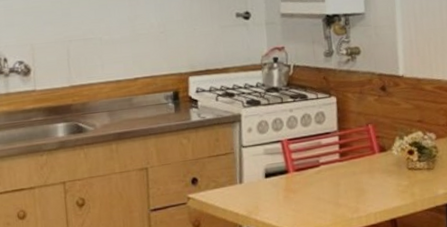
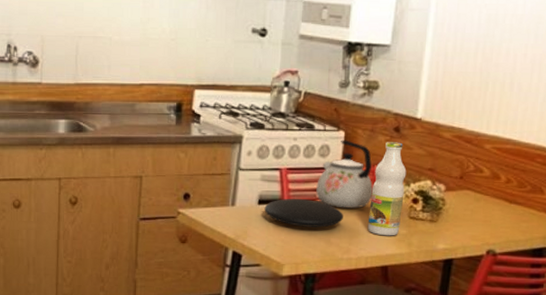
plate: none [271,165,348,194] -> present [264,198,343,228]
kettle: none [317,104,371,170] -> present [316,140,373,209]
bottle: none [369,100,402,190] -> present [367,142,407,236]

